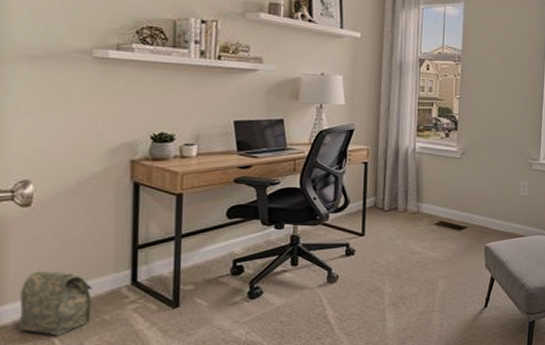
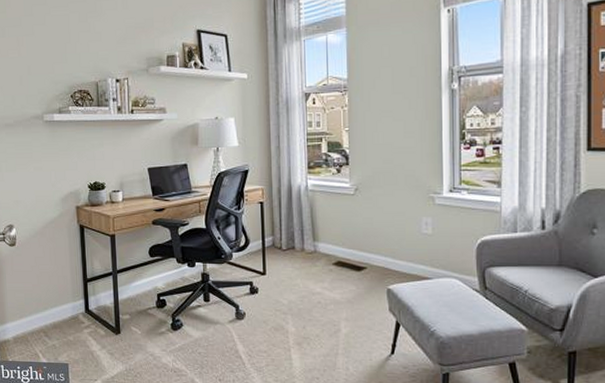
bag: present [19,271,92,336] -> none [15,298,61,351]

